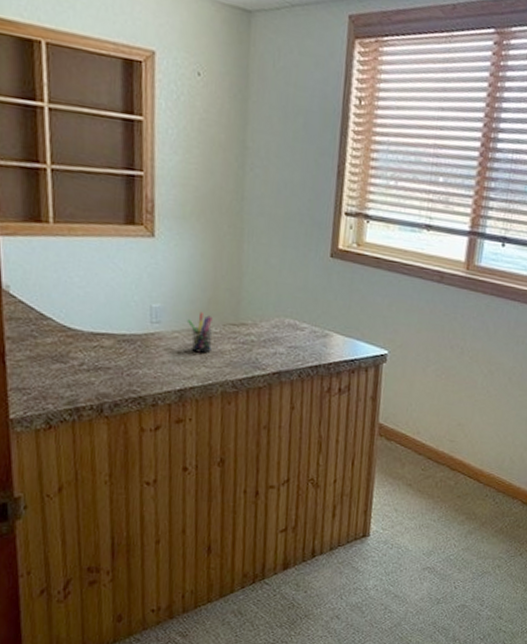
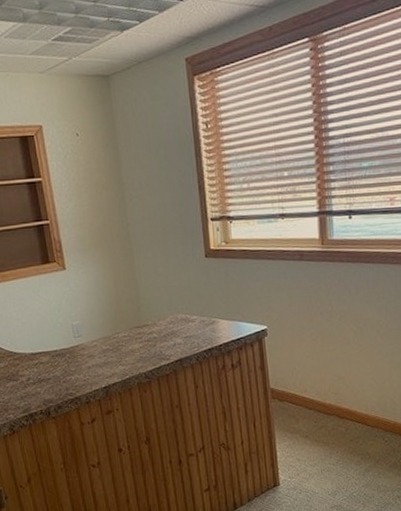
pen holder: present [186,311,213,353] -> none [101,321,124,355]

